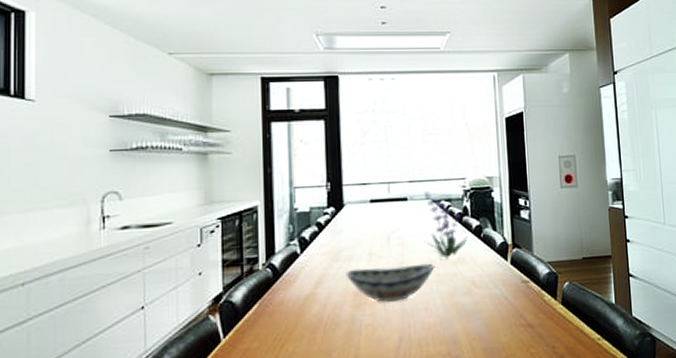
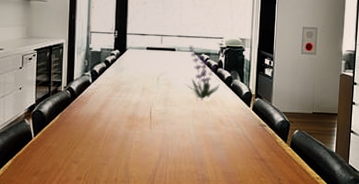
decorative bowl: present [345,263,435,302] -> none [124,99,192,127]

